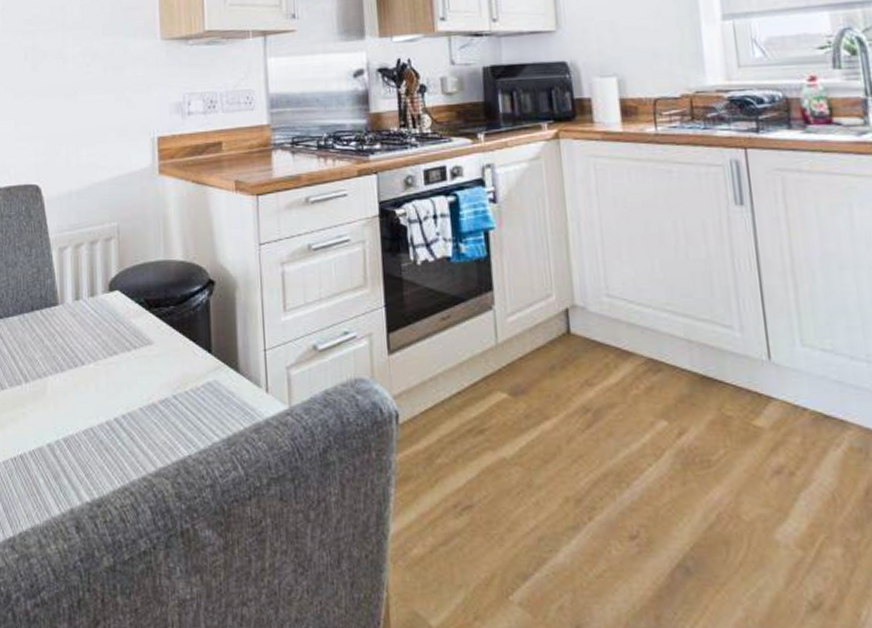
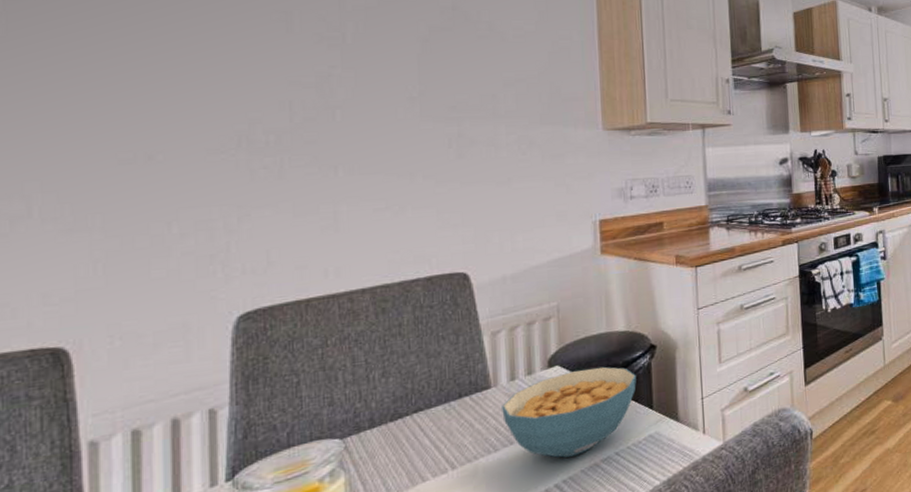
cereal bowl: none [68,297,194,391] -> present [502,366,636,458]

